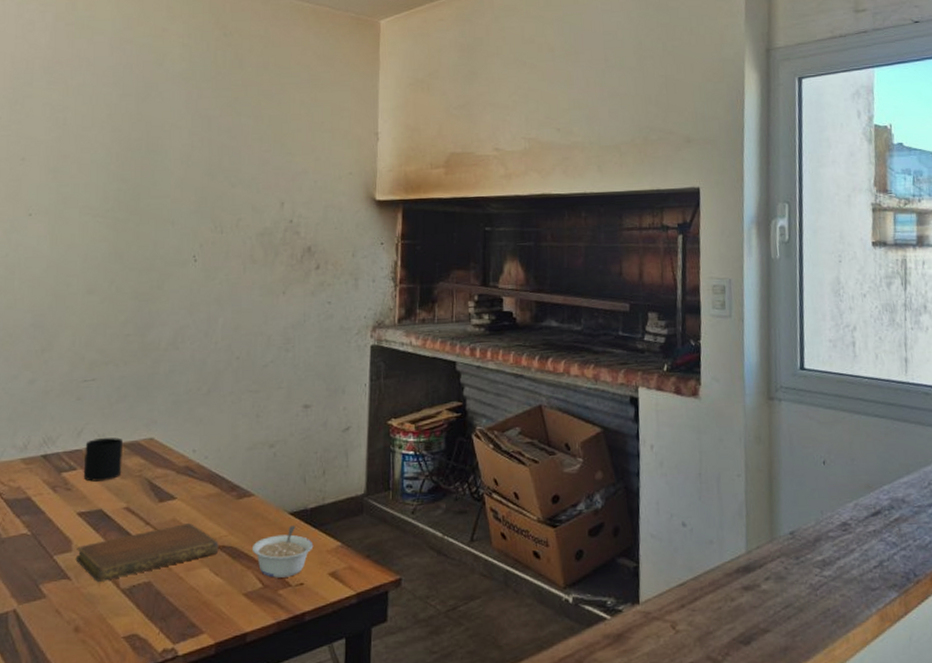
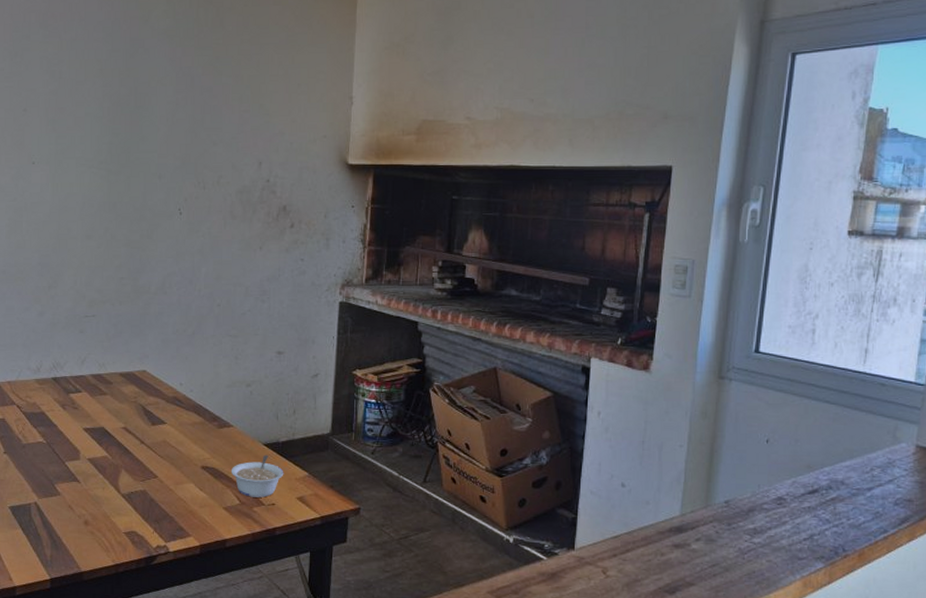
notebook: present [75,523,219,582] -> none [83,445,203,486]
mug: present [83,437,122,482] -> none [87,367,120,404]

